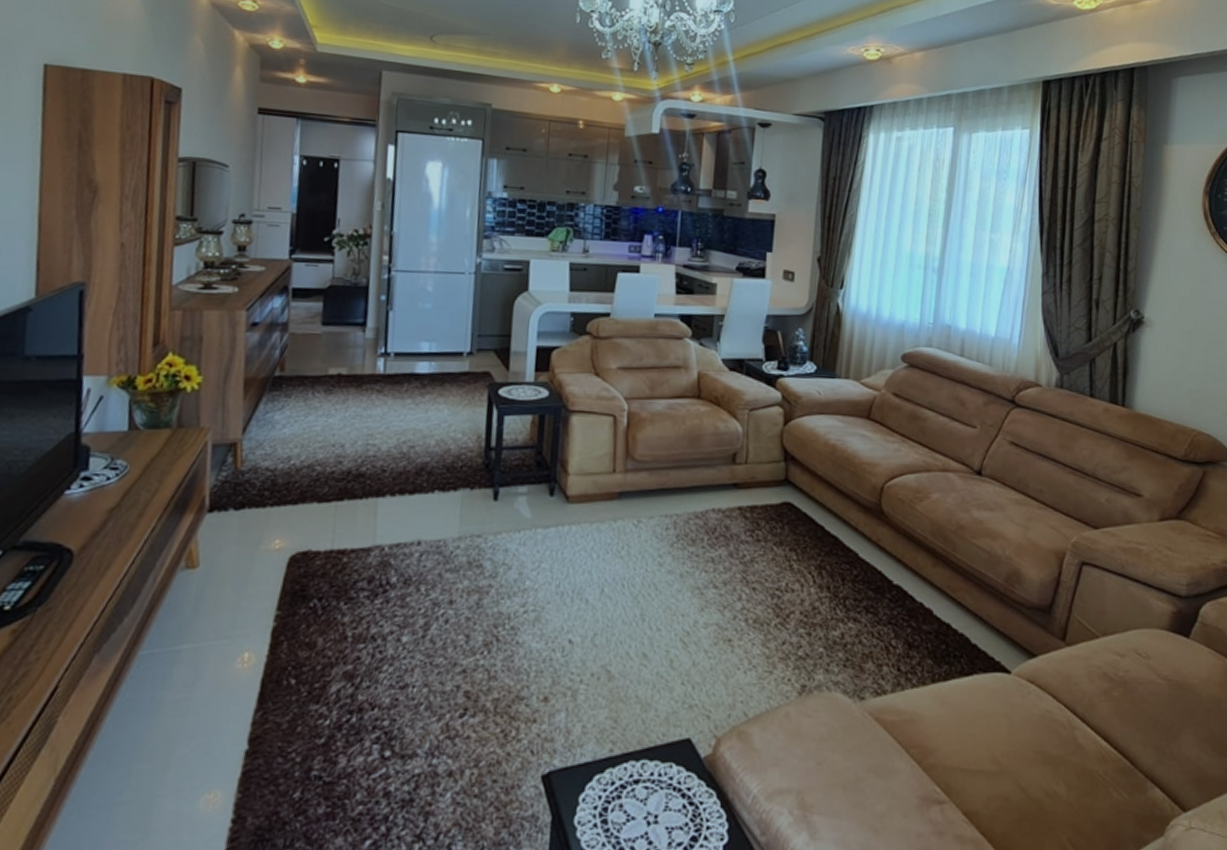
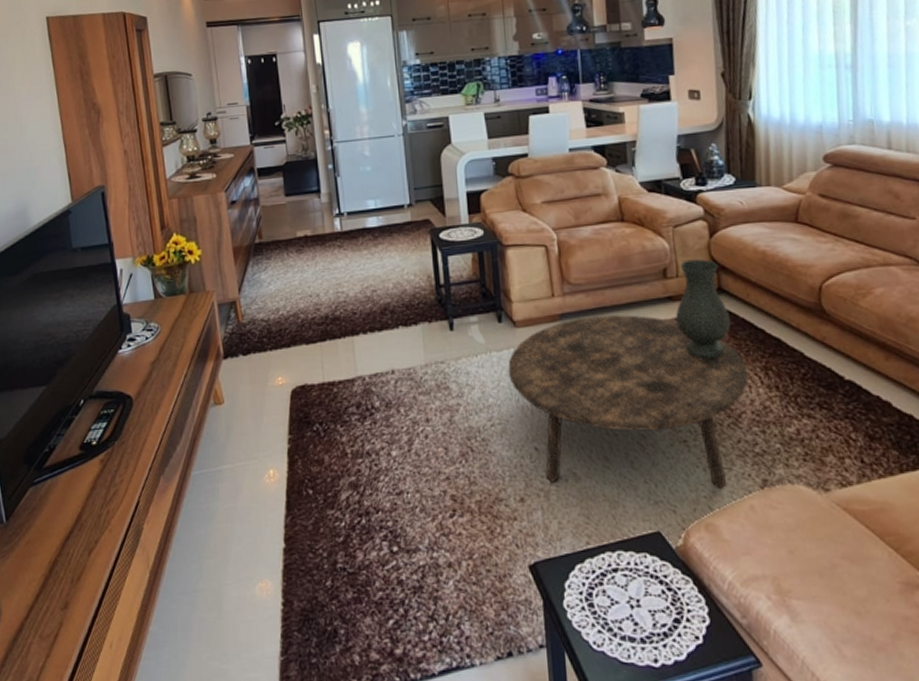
coffee table: none [552,497,802,695] -> present [508,315,748,490]
vase: none [739,446,792,554] -> present [676,259,731,360]

